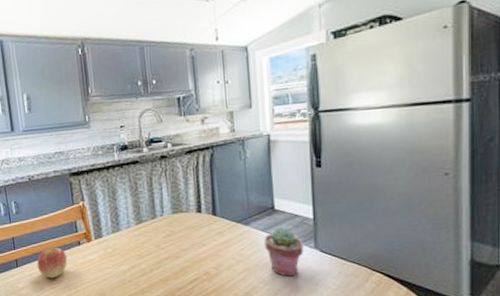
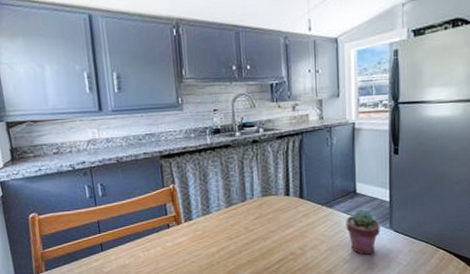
apple: present [36,248,68,278] -> none [123,231,156,262]

